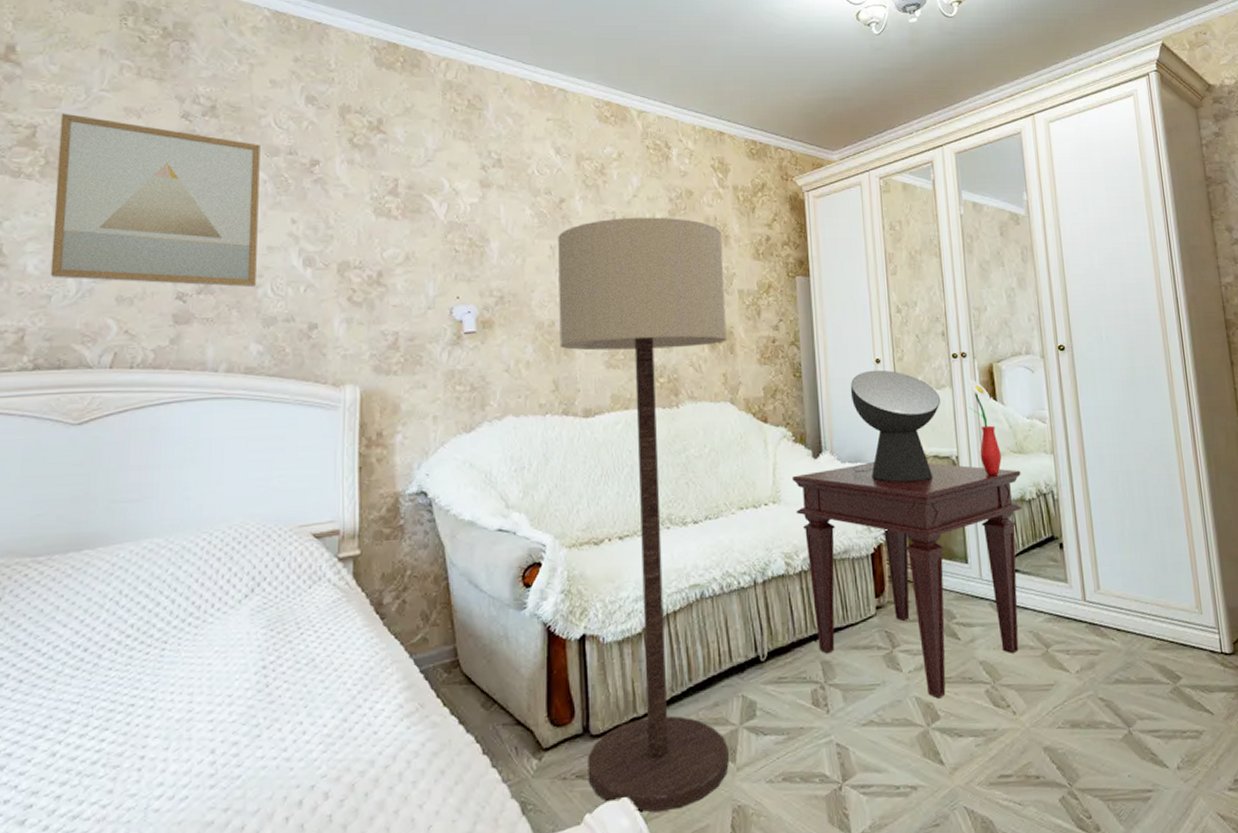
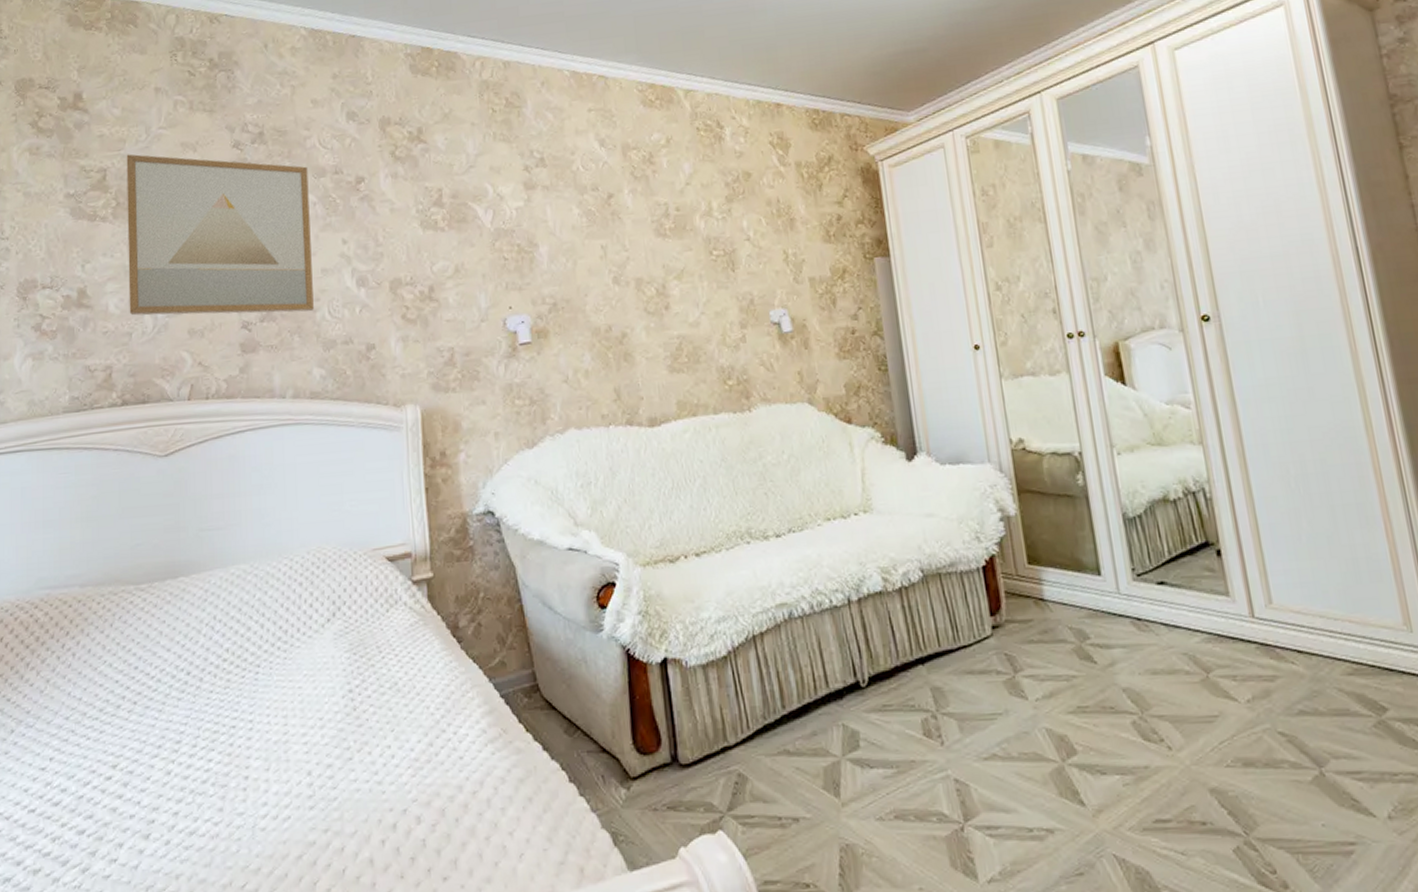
floor lamp: present [558,217,729,812] -> none [609,204,833,847]
side table: present [792,461,1022,699] -> none [884,461,1171,731]
table lamp: present [850,369,941,482] -> none [946,357,1057,484]
potted flower: present [968,380,1002,475] -> none [1089,362,1136,473]

